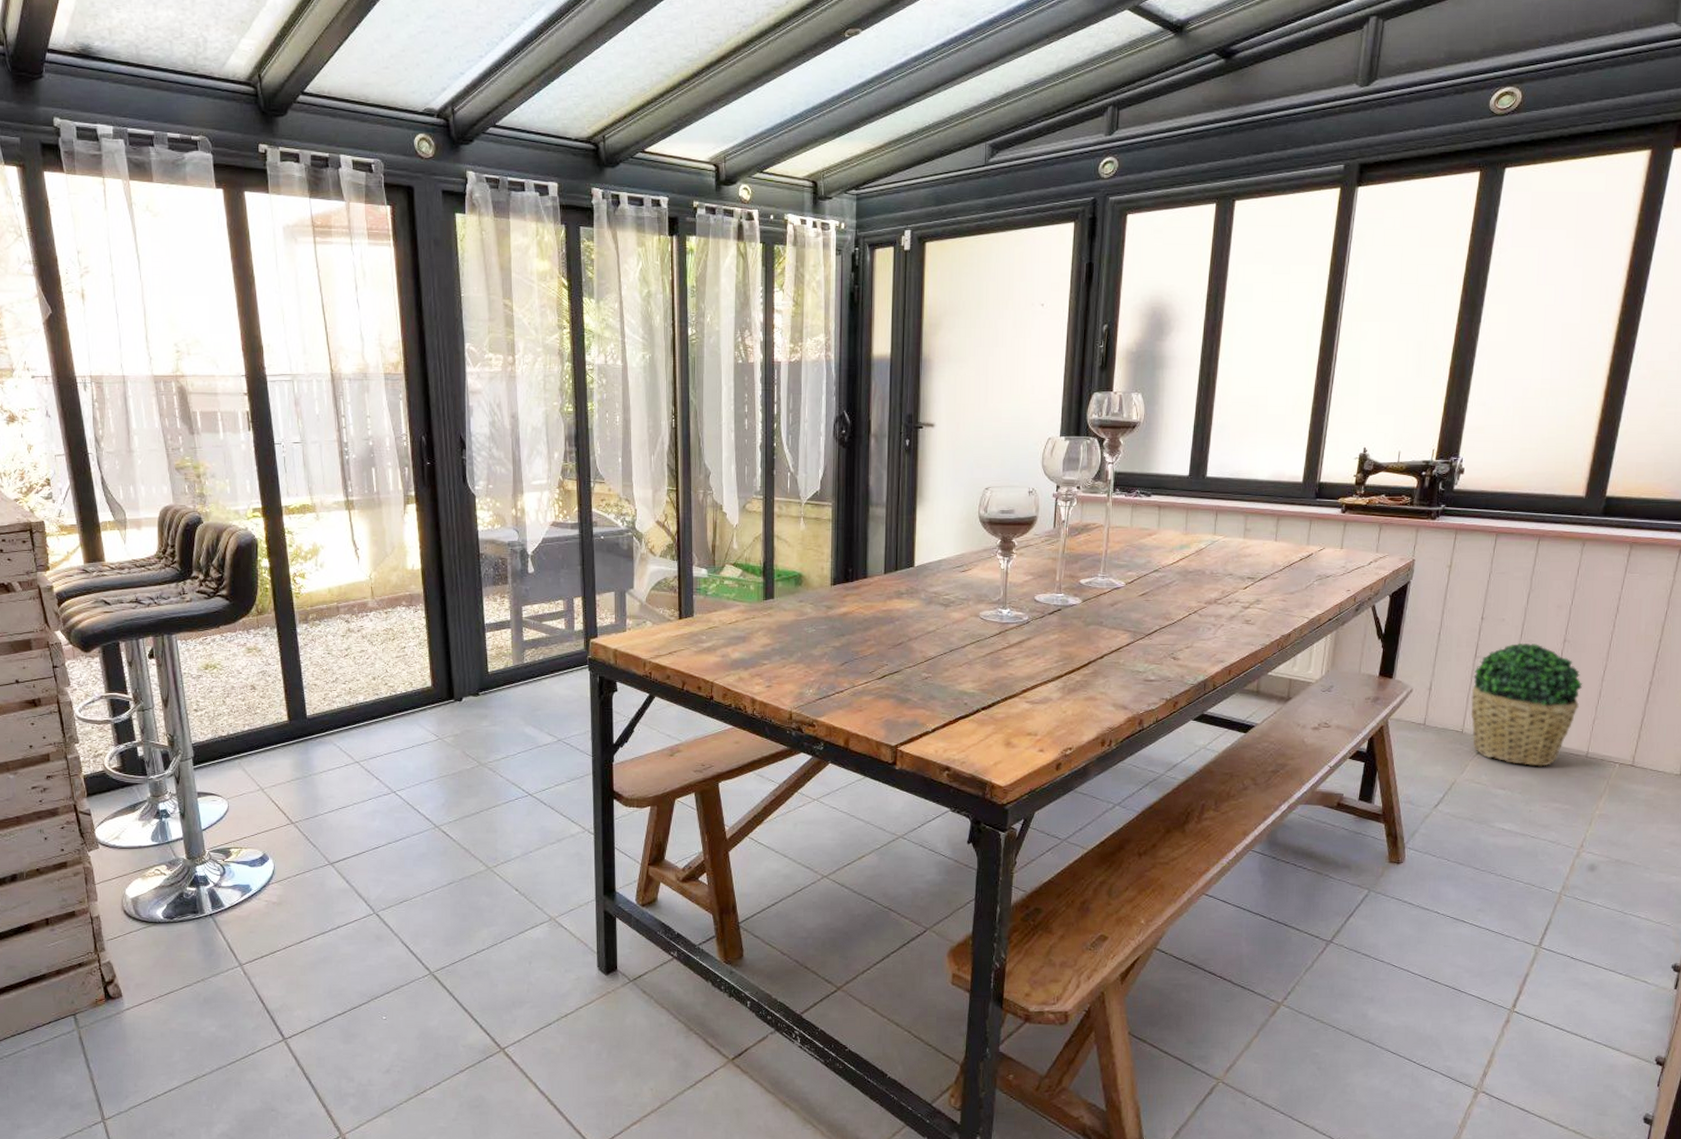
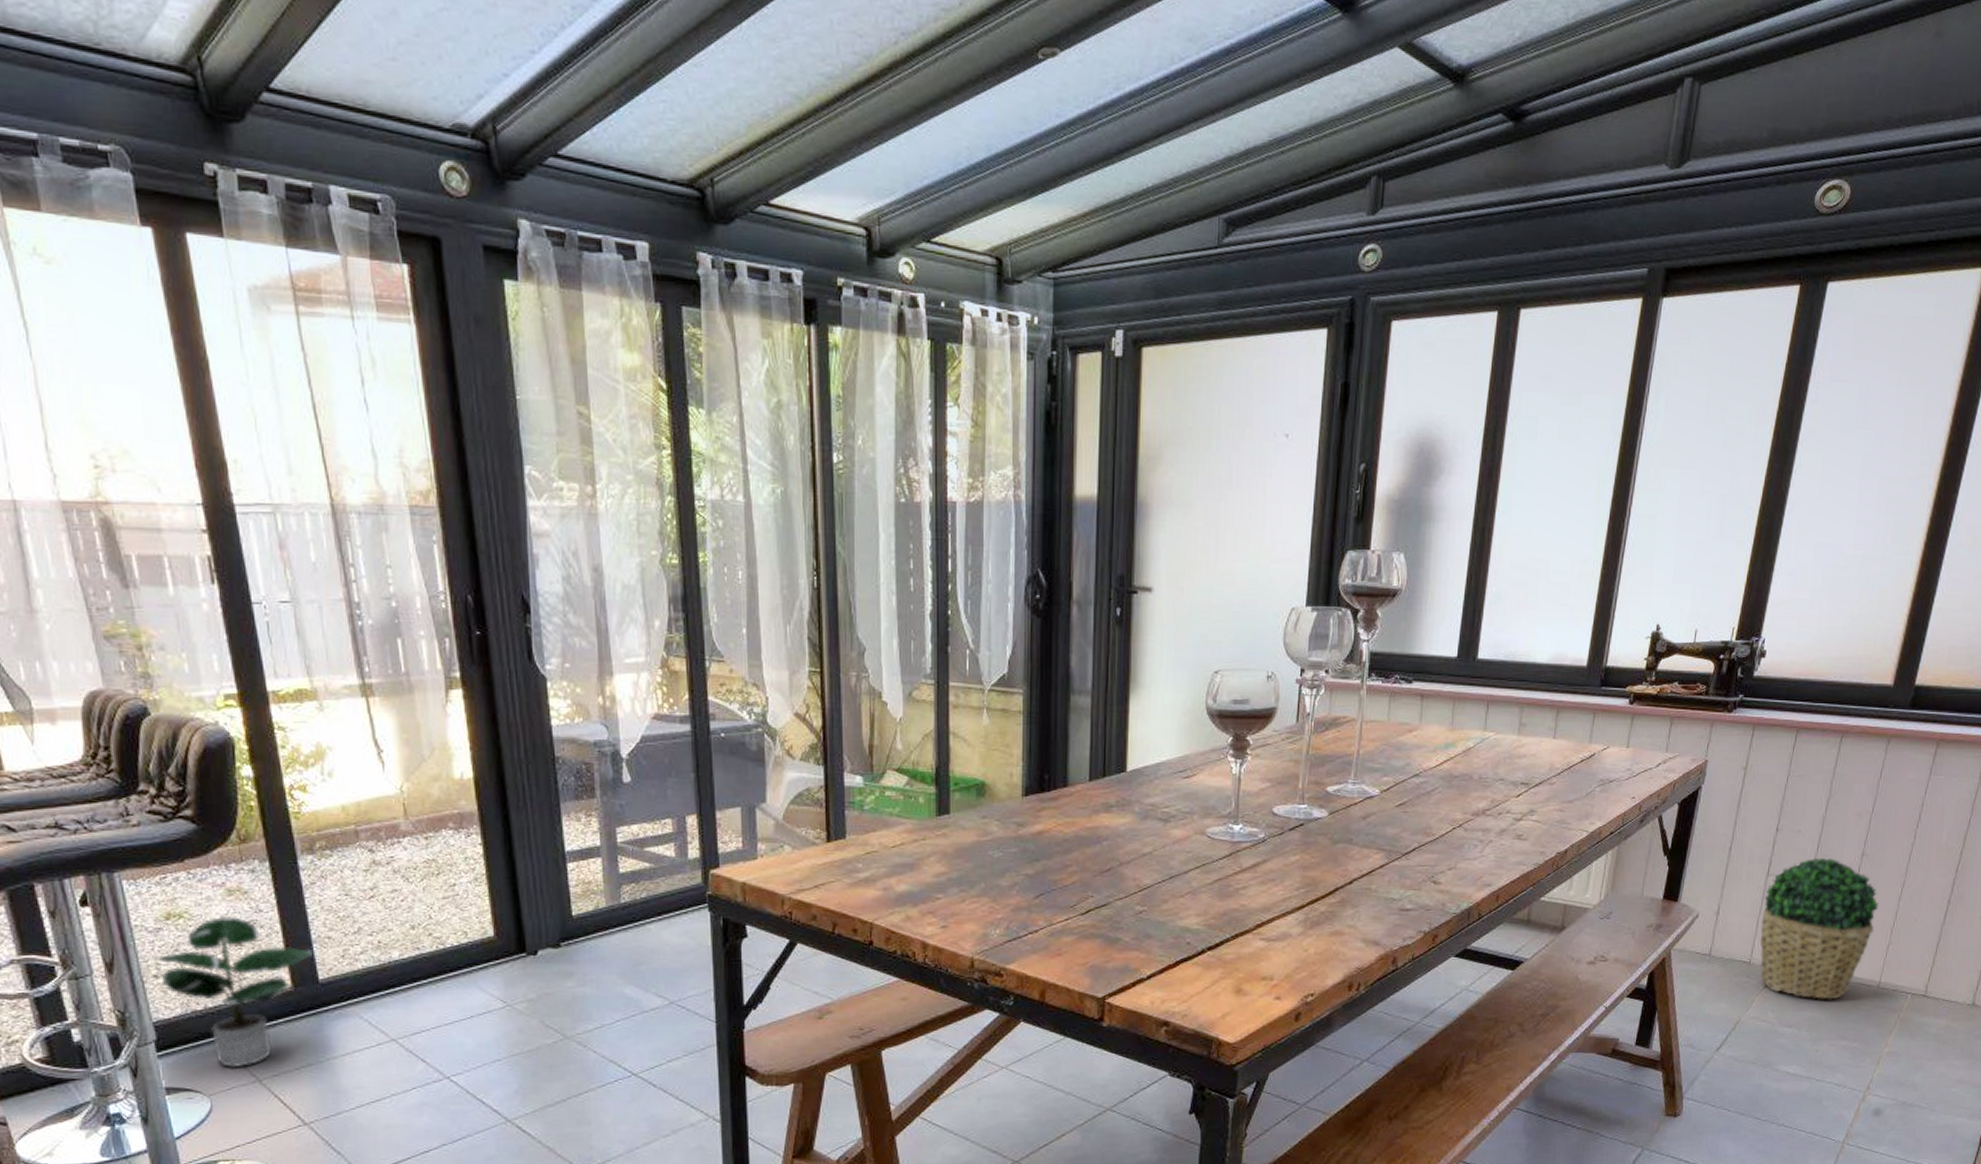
potted plant: none [195,668,303,780] -> present [154,917,312,1069]

